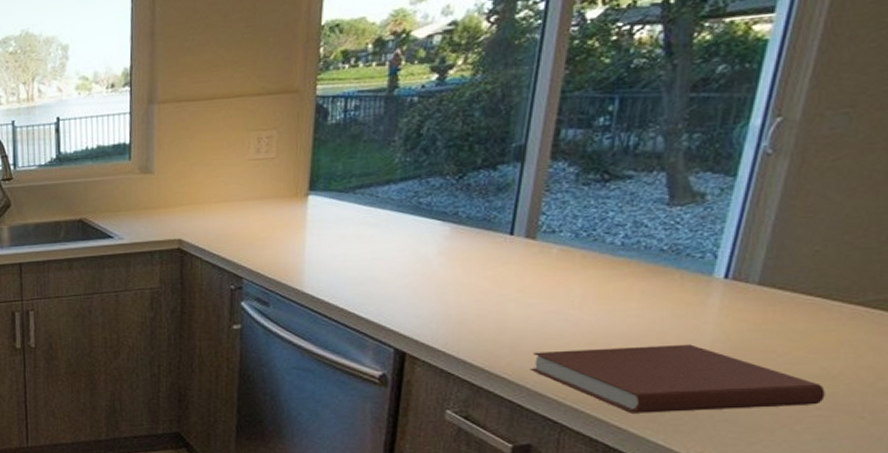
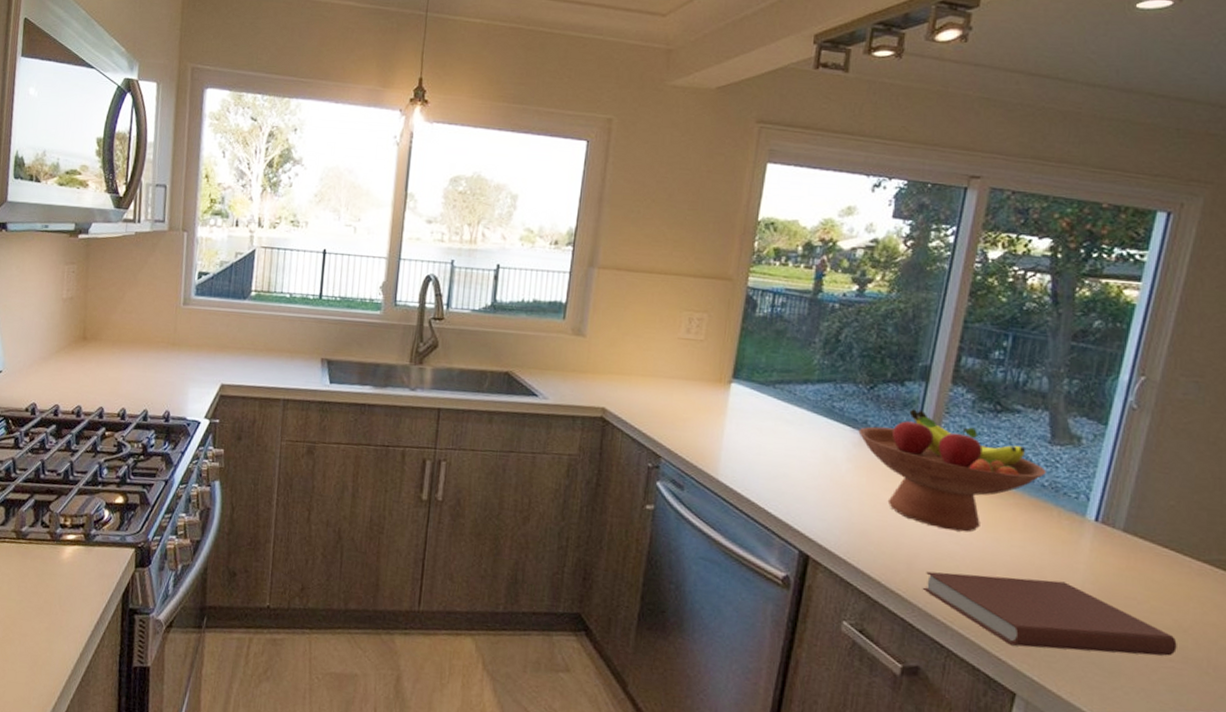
fruit bowl: none [449,191,665,309] -> present [858,409,1046,532]

